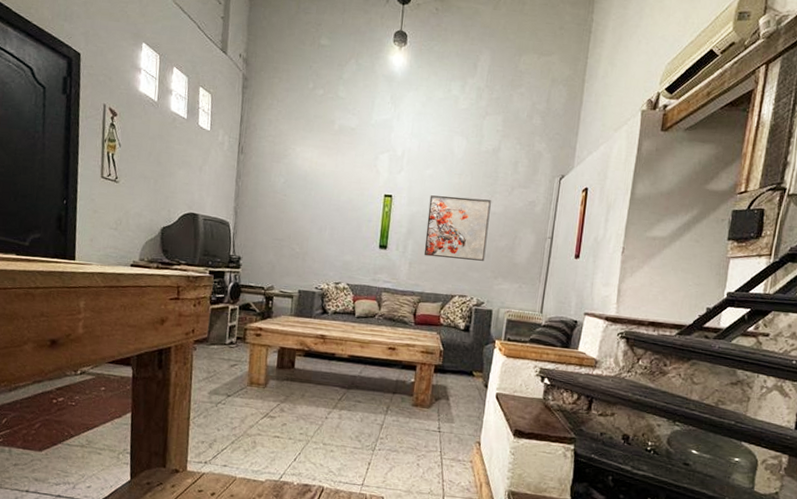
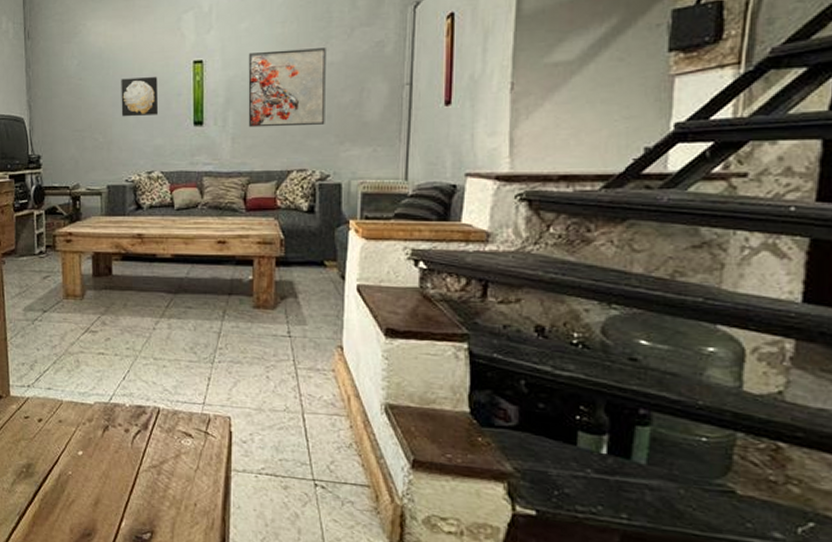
wall art: none [318,200,353,235] -> present [121,77,159,117]

